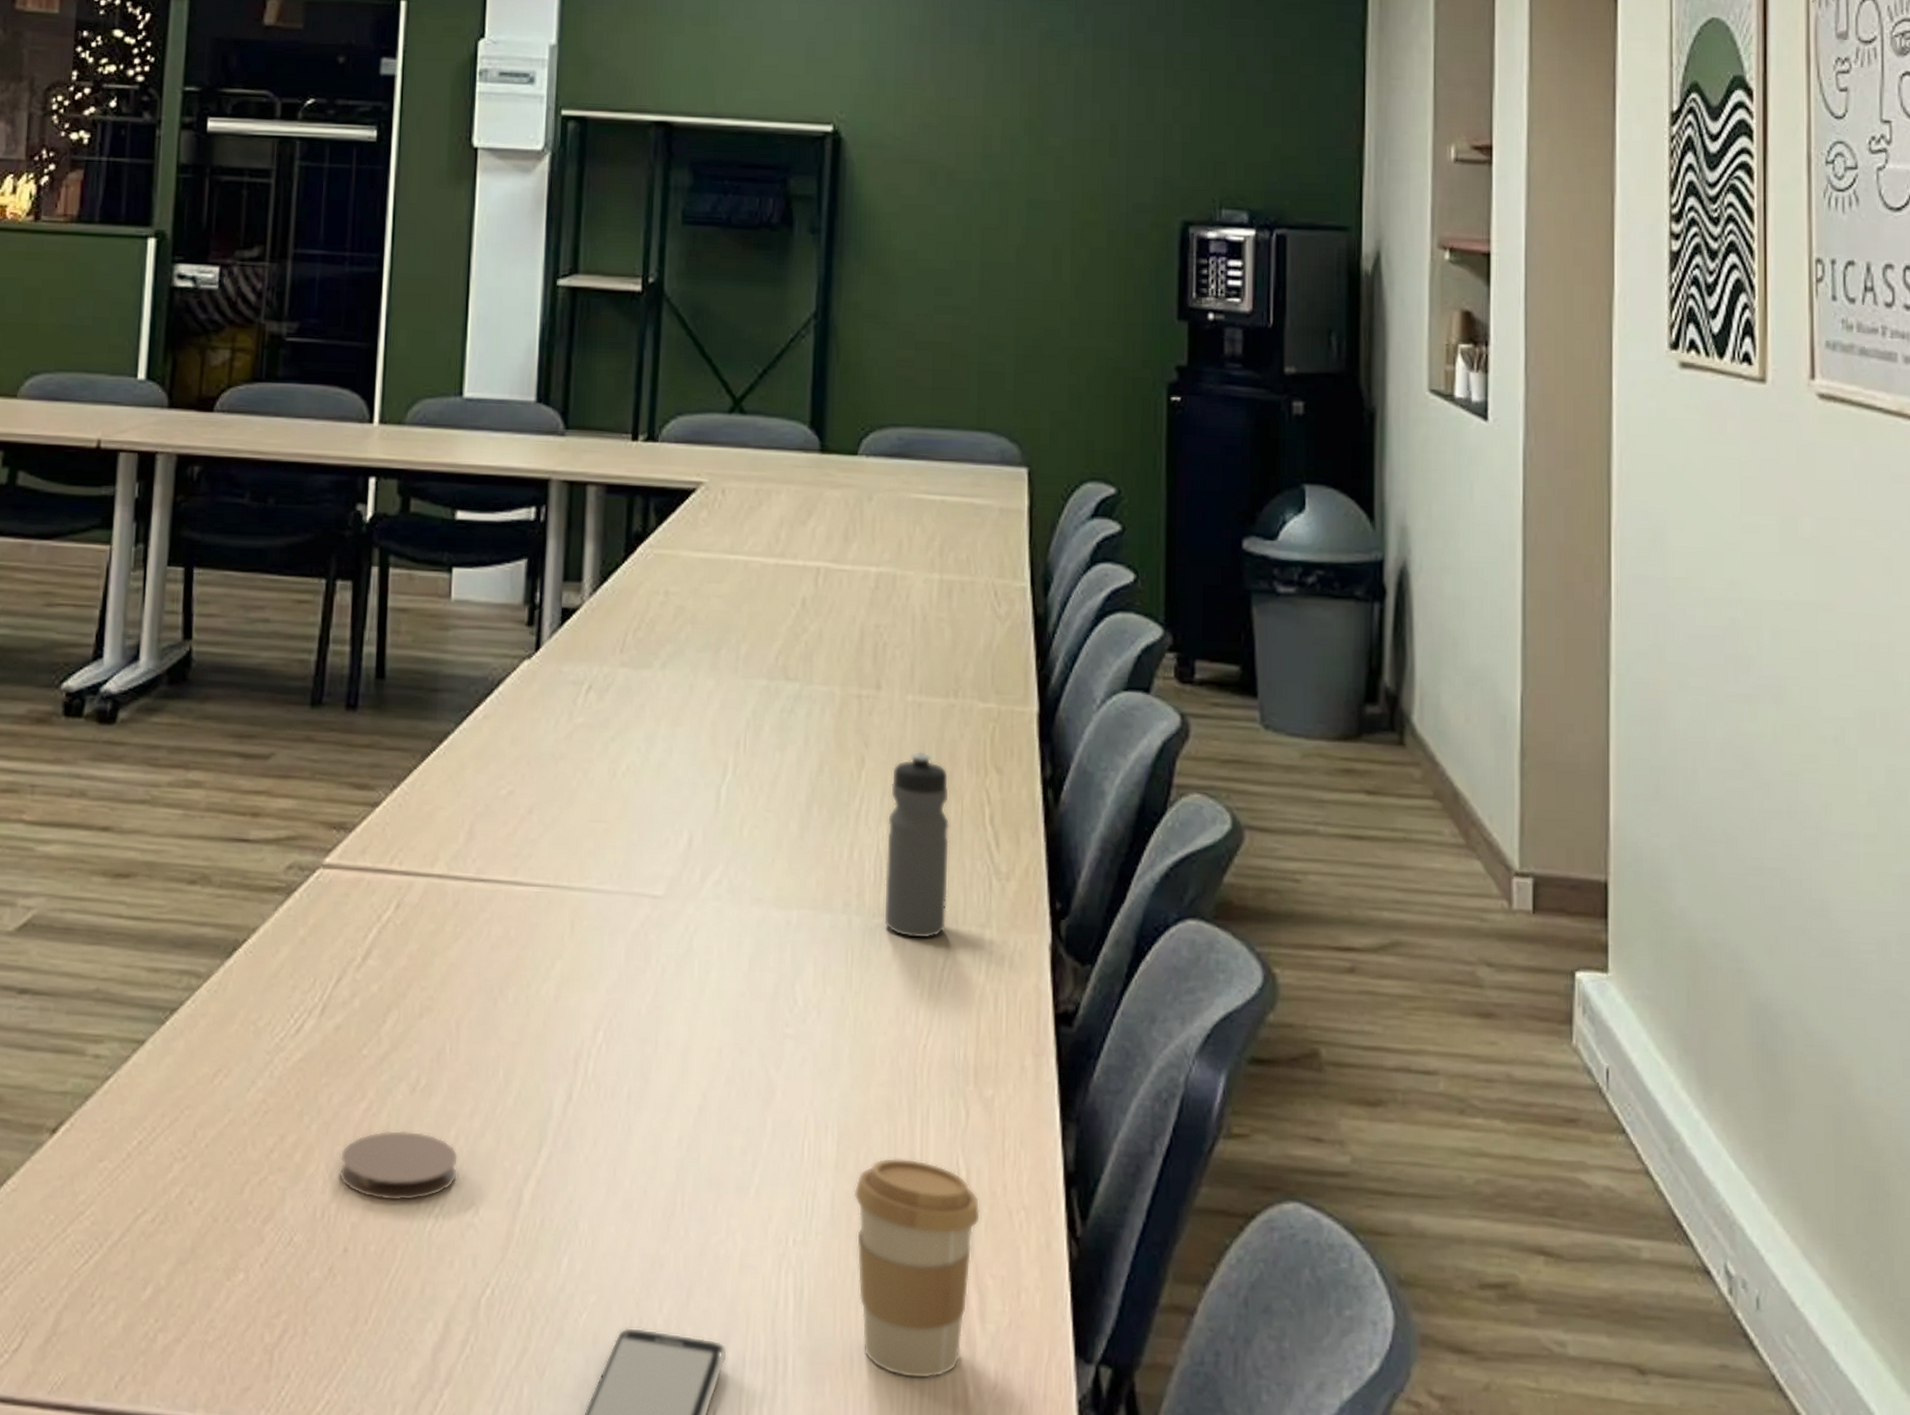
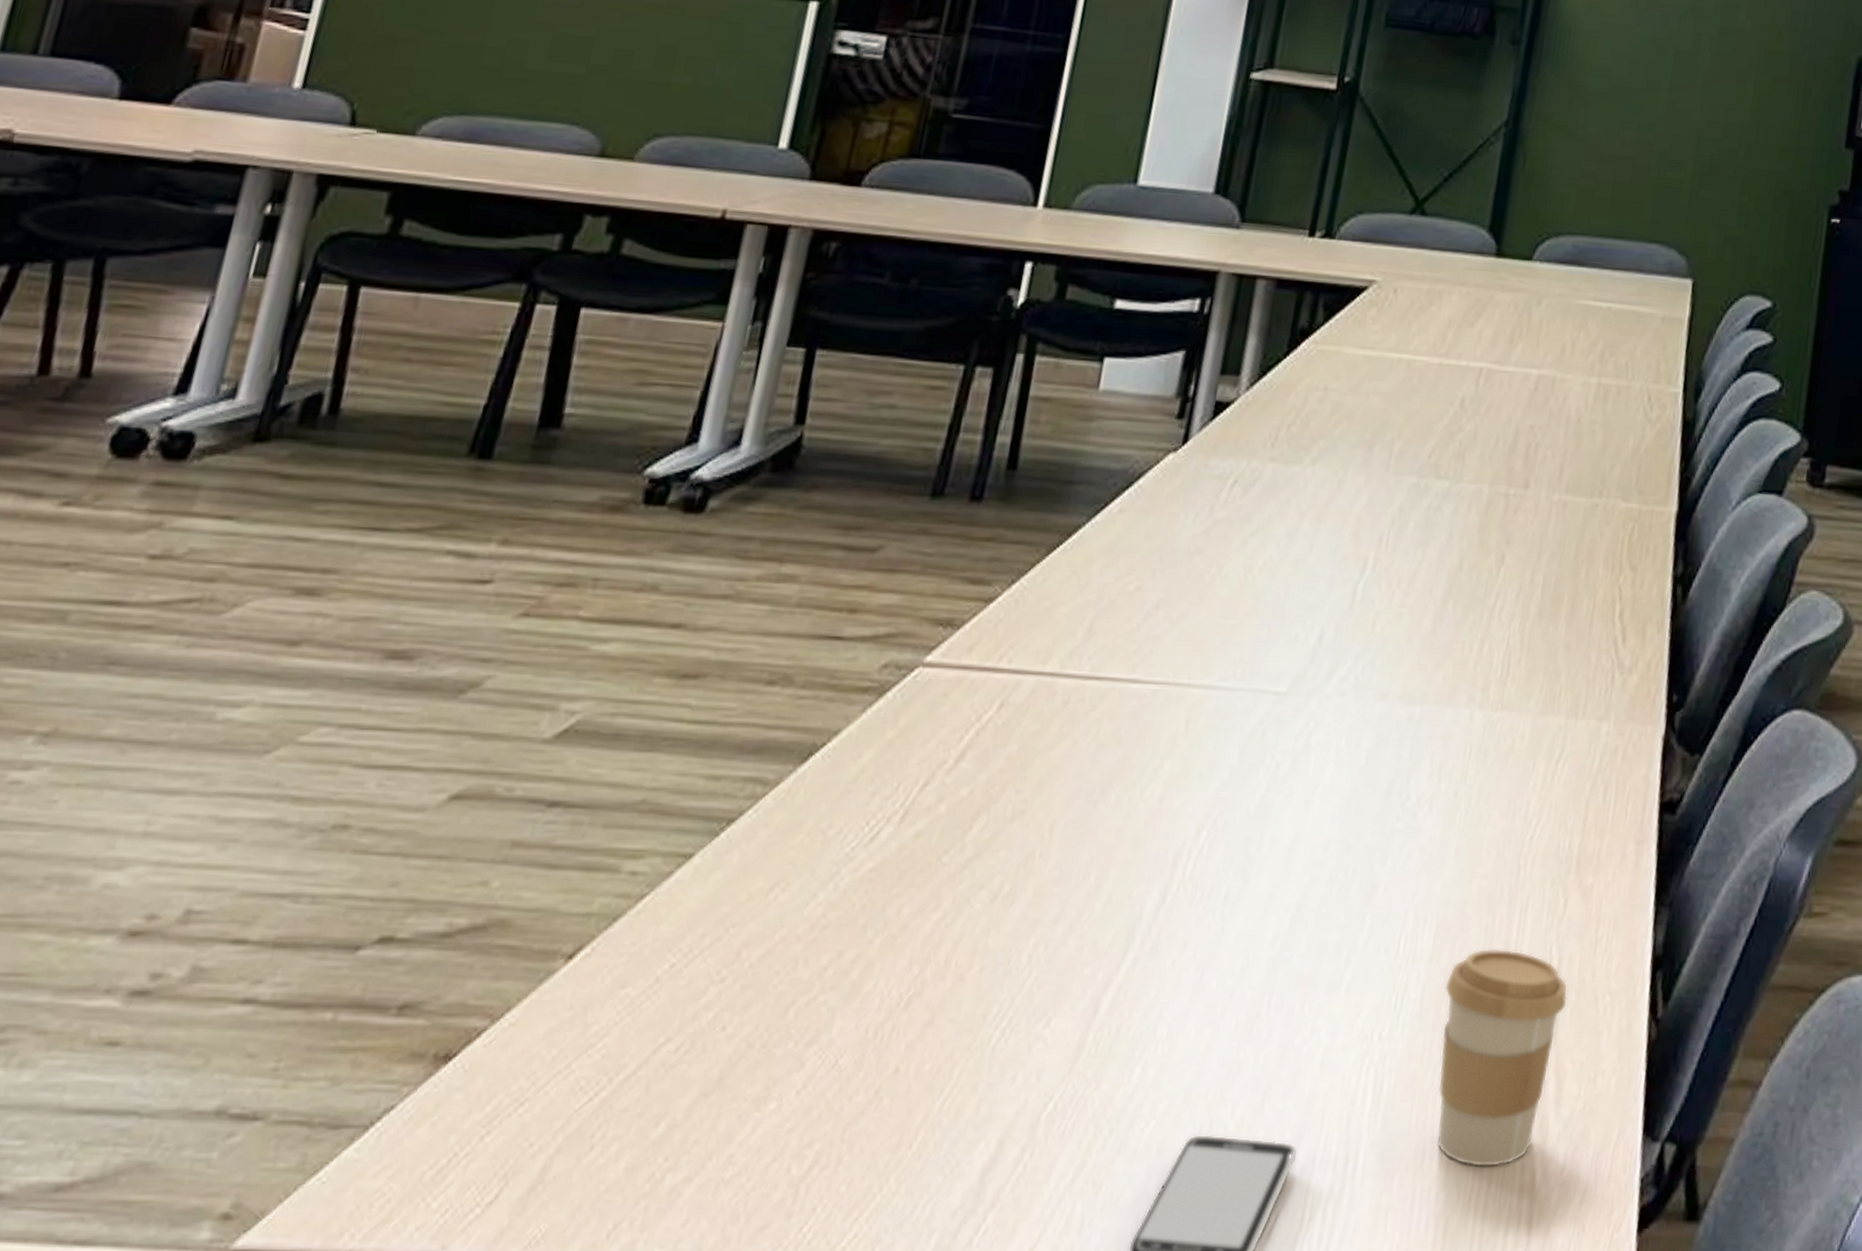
coaster: present [339,1130,459,1201] -> none [899,941,1036,1015]
water bottle: present [883,751,950,939] -> none [1505,549,1585,732]

